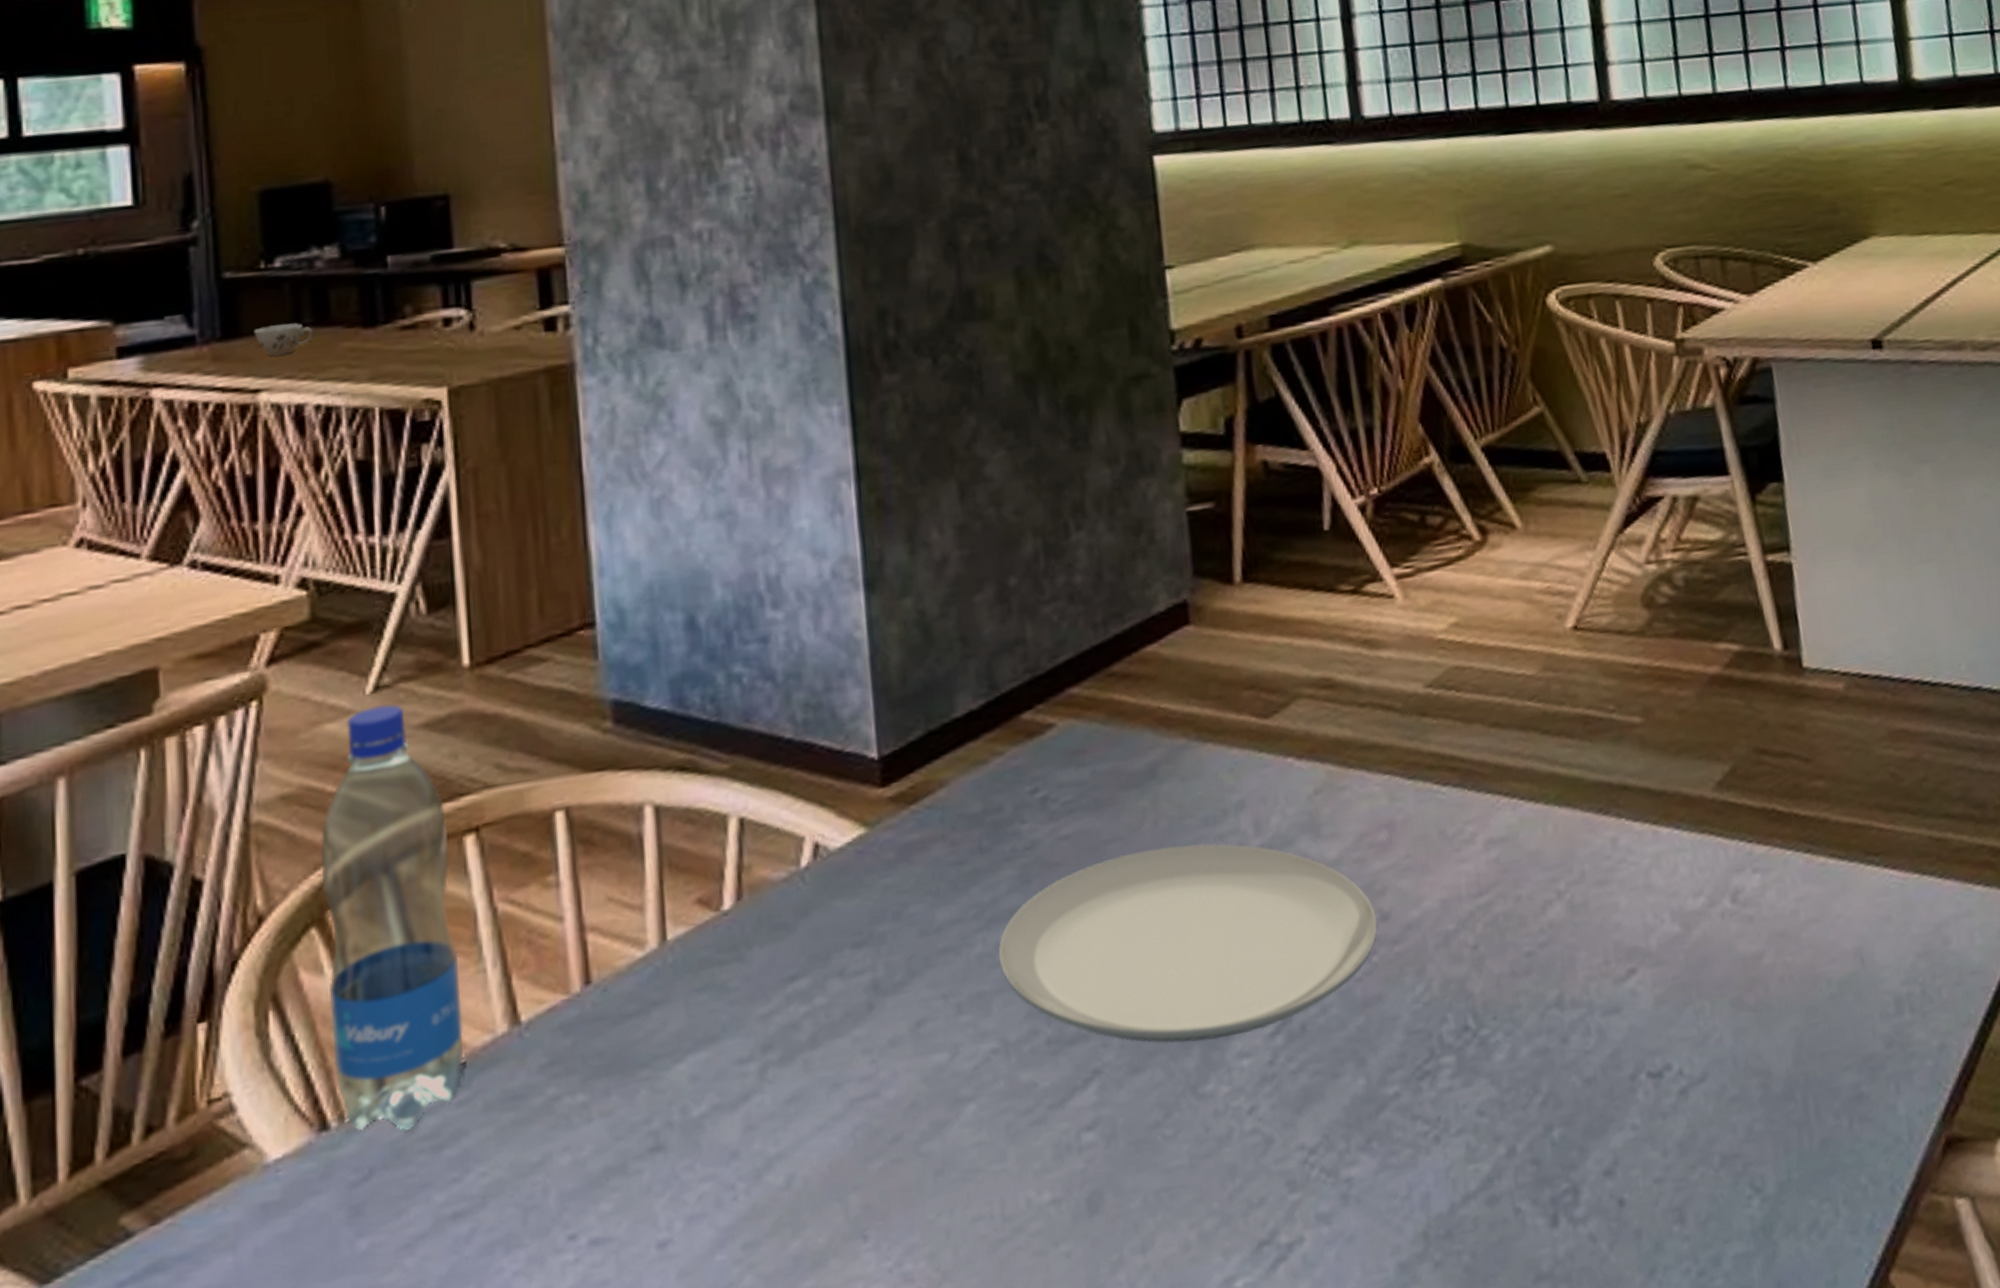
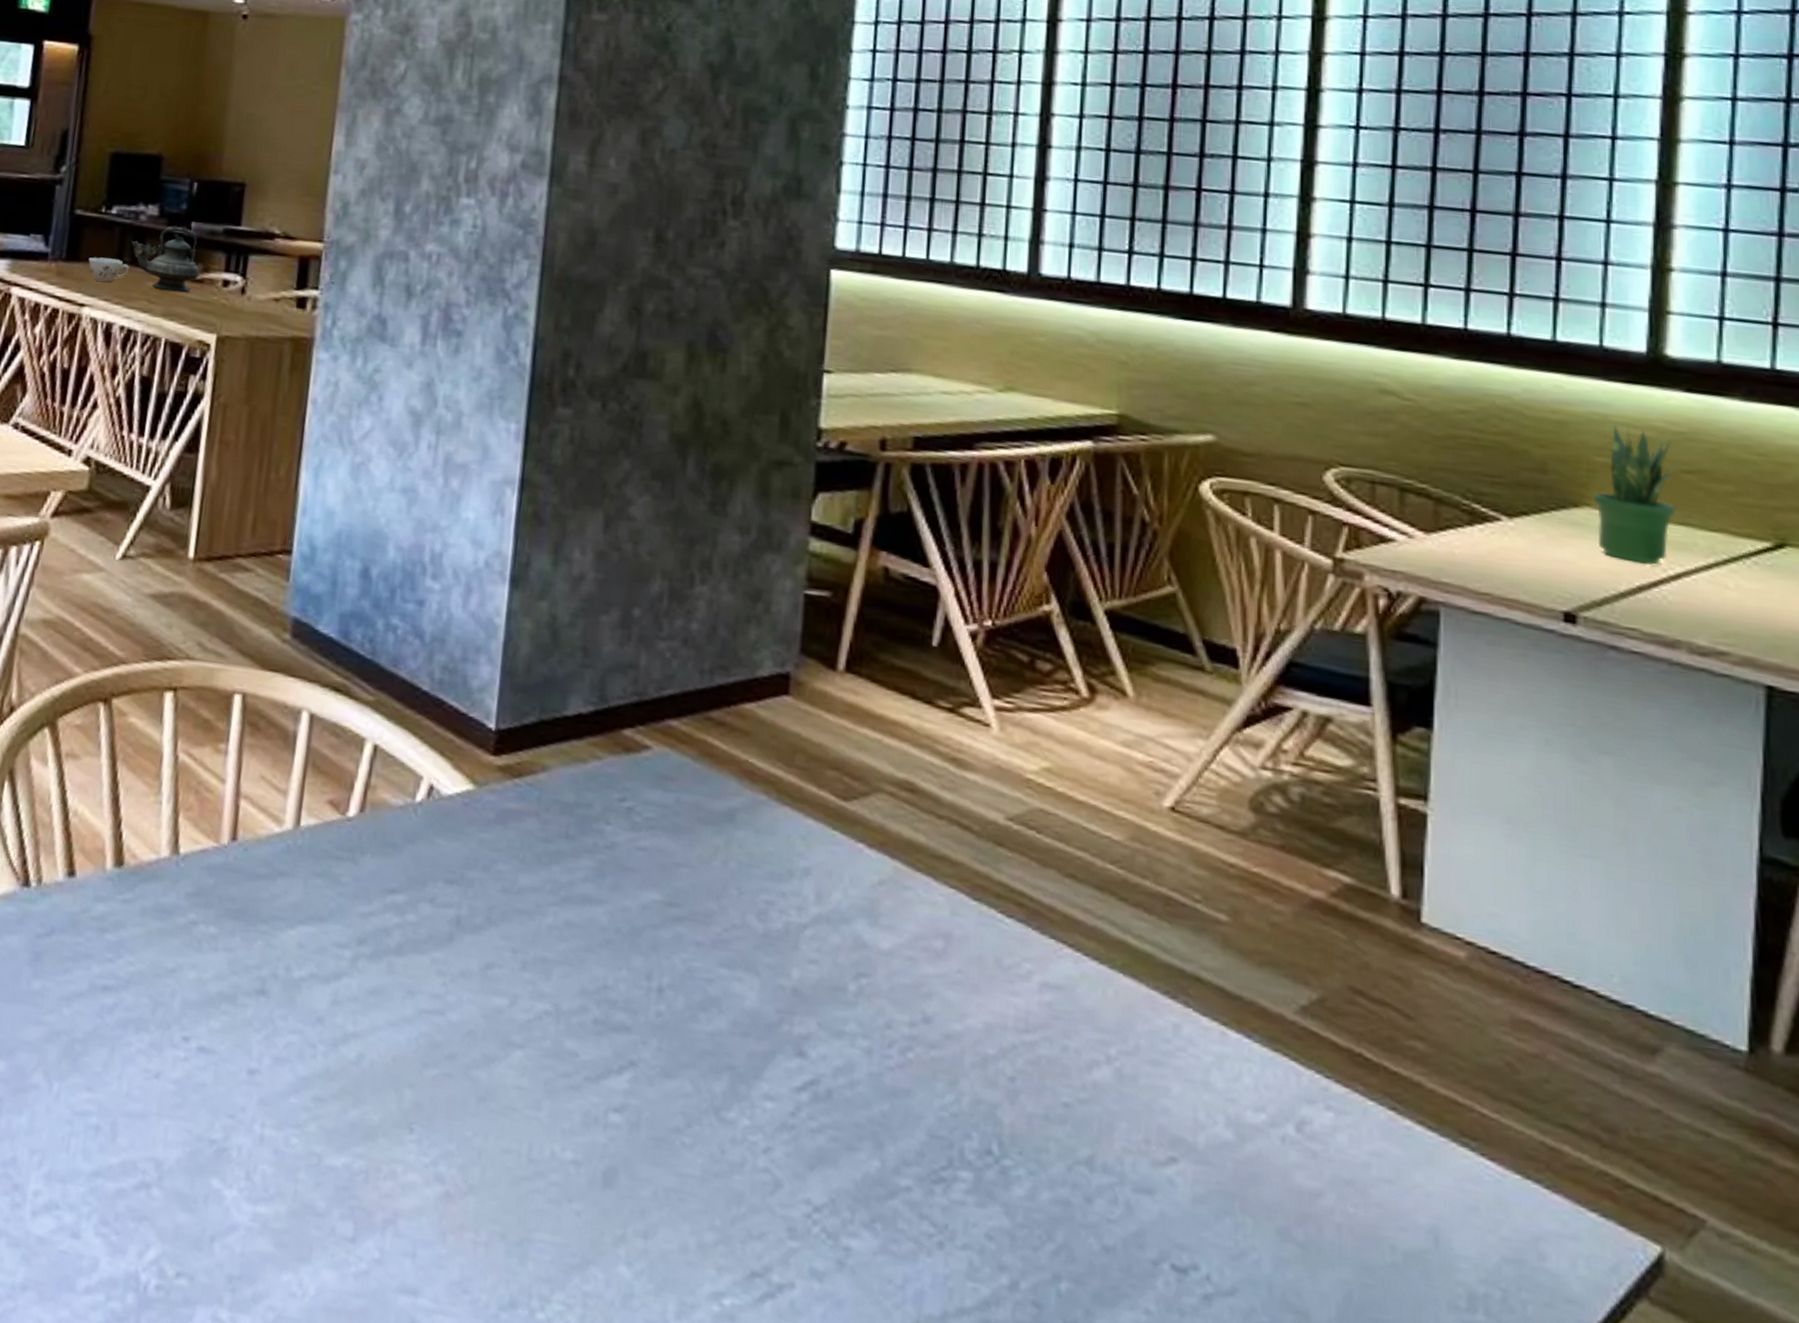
teapot: none [309,264,411,349] -> present [131,226,200,293]
bottle: present [320,704,464,1130] -> none [41,570,155,908]
plate: present [998,843,1378,1044] -> none [565,880,919,1080]
planter: none [1877,153,1944,279] -> present [1593,425,1681,564]

